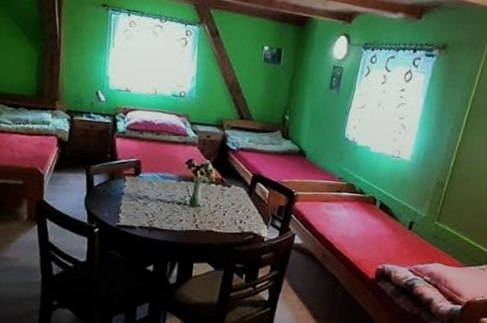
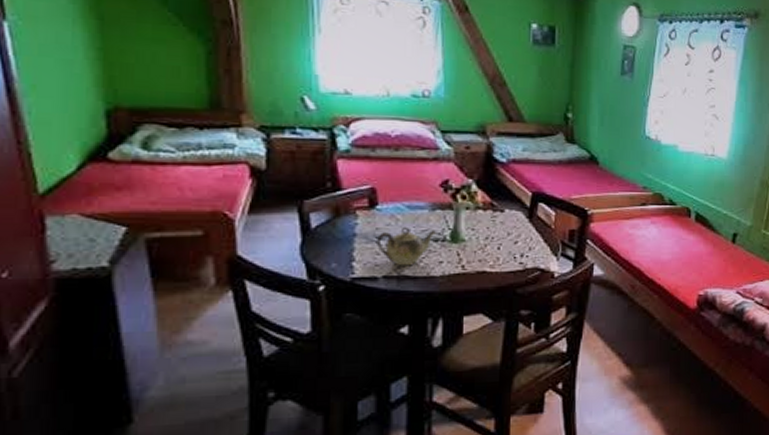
teapot: none [137,191,181,221] -> present [377,226,437,266]

